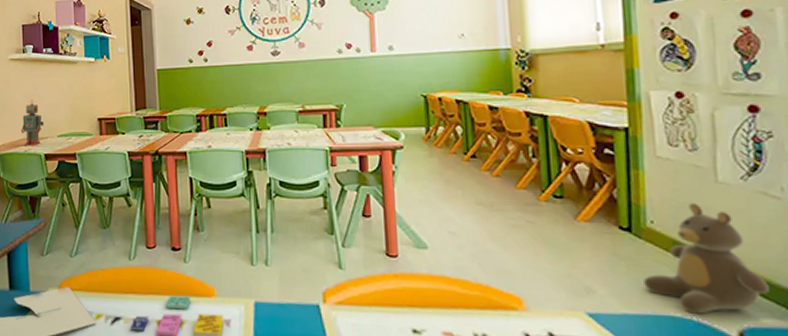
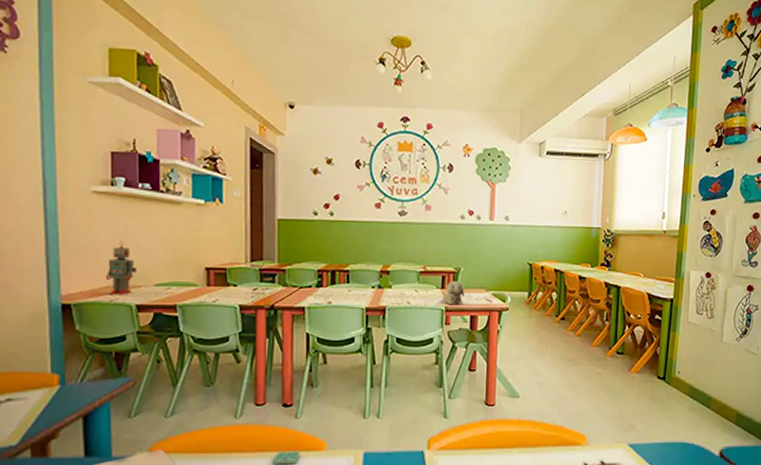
plush toy: none [325,118,350,144] -> present [442,280,465,304]
teddy bear: present [643,203,769,314] -> none [668,358,741,440]

